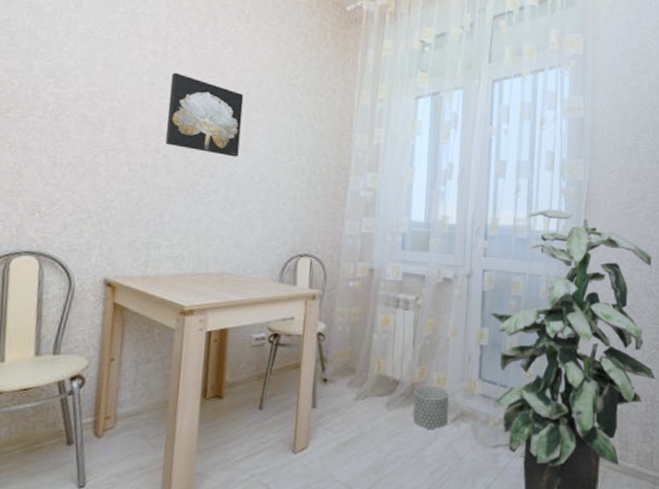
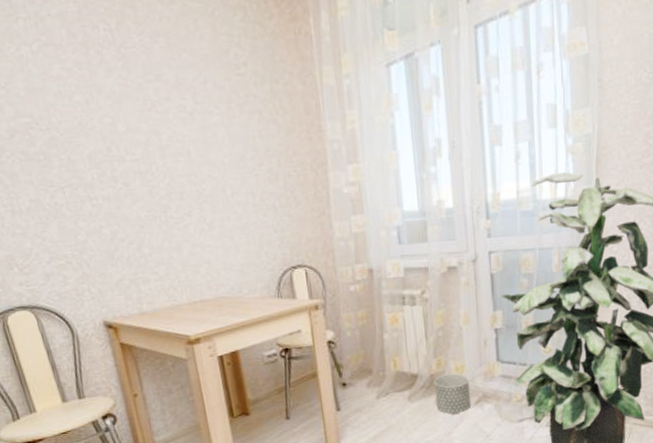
wall art: present [166,72,244,157] -> none [104,83,203,173]

